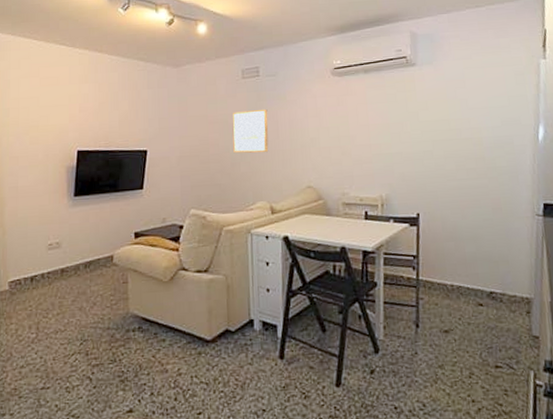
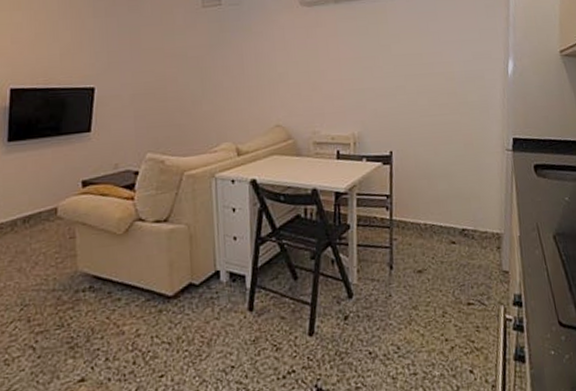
wall art: present [232,109,269,154] -> none [192,41,233,91]

